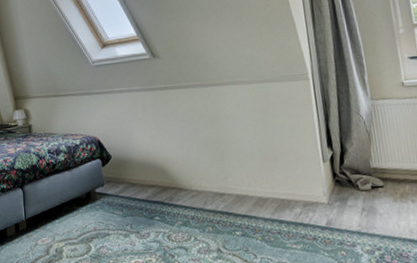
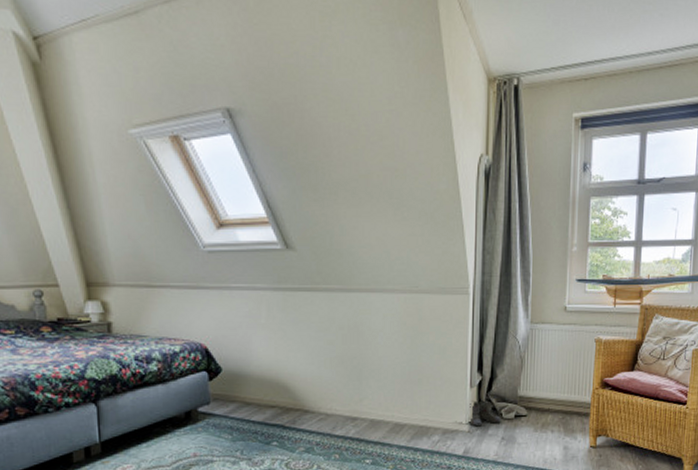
boots: none [325,173,359,199] -> present [468,400,501,427]

